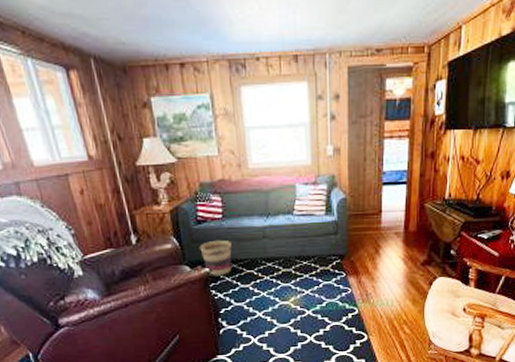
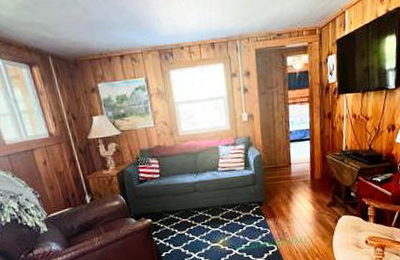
basket: present [200,239,232,276] -> none [142,195,170,226]

